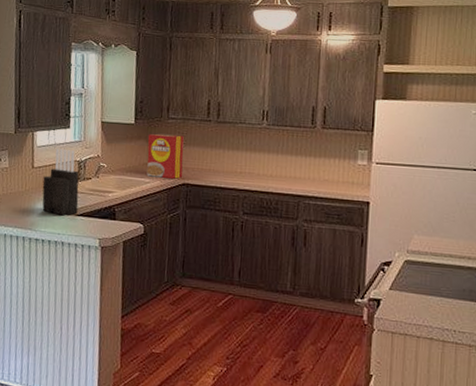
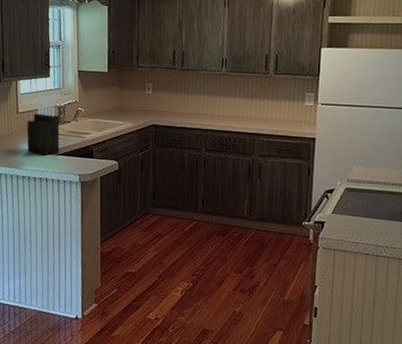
cereal box: present [146,133,184,179] -> none [120,80,153,121]

